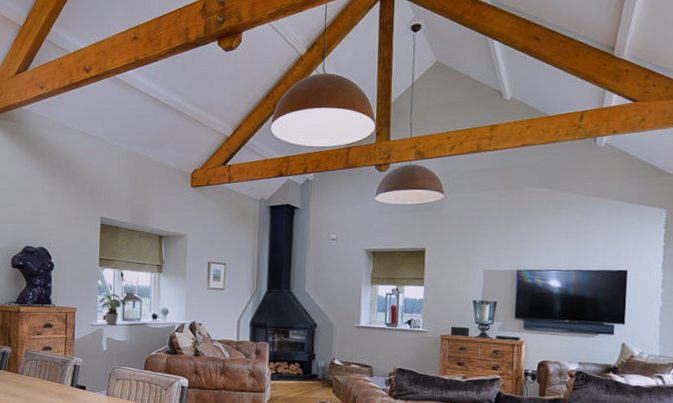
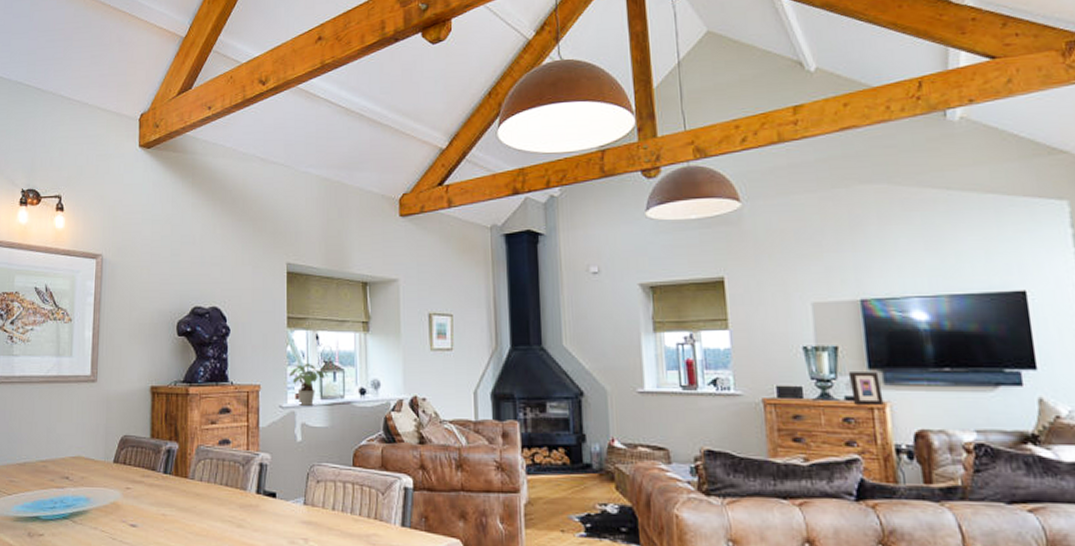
picture frame: none [501,319,522,343] -> present [848,372,884,405]

